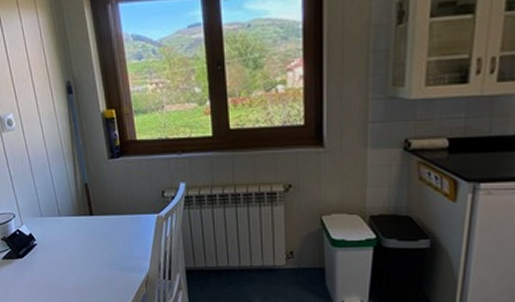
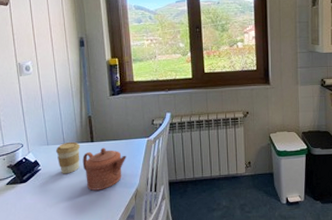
coffee cup: none [50,214,80,252] -> present [55,141,80,174]
teapot: none [81,223,133,273] -> present [82,147,126,191]

